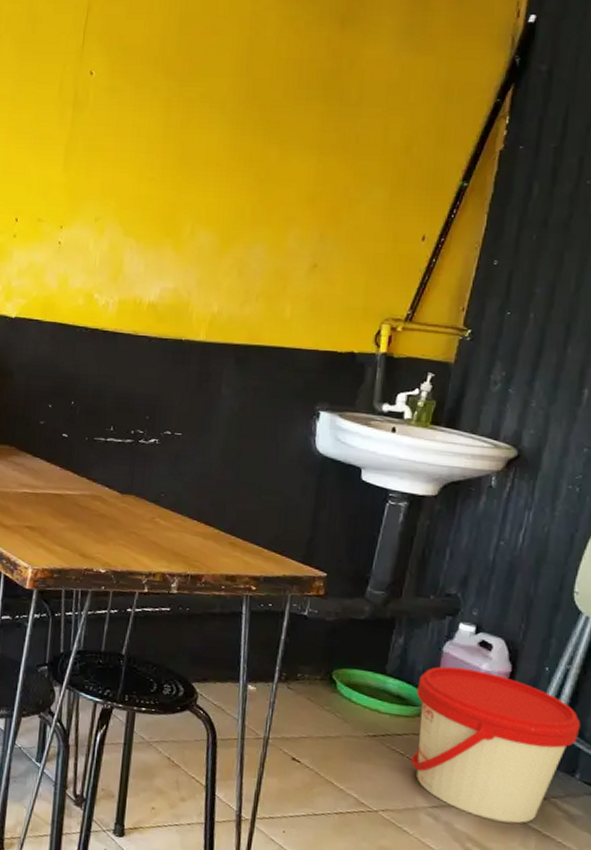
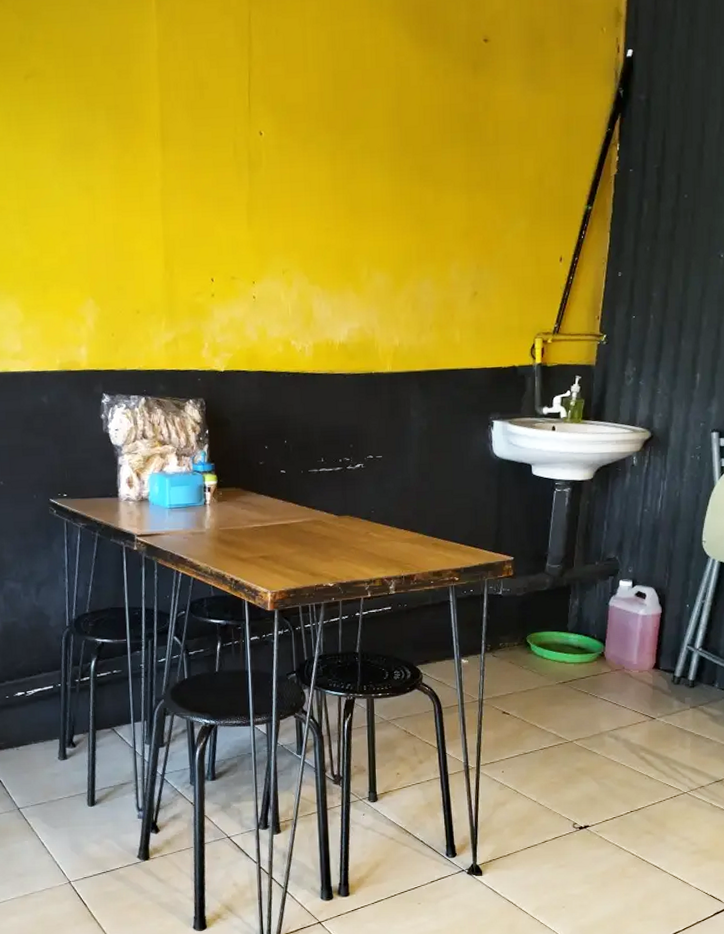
bucket: present [410,666,581,824] -> none [593,616,716,731]

